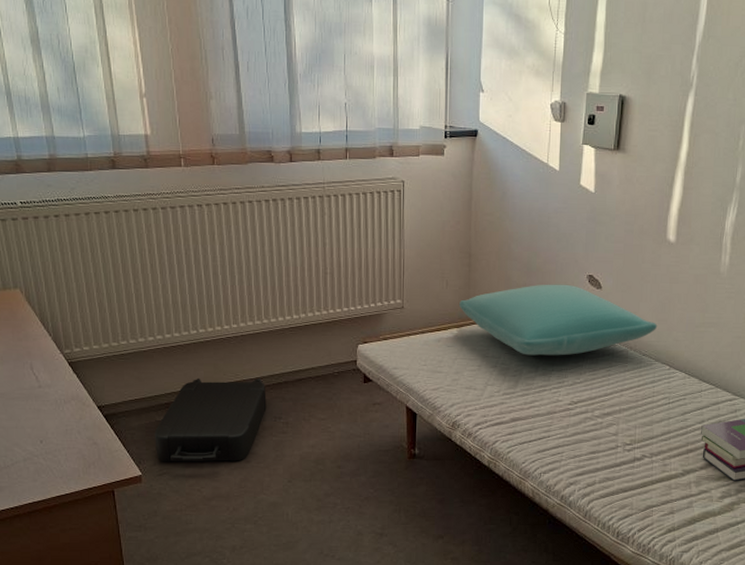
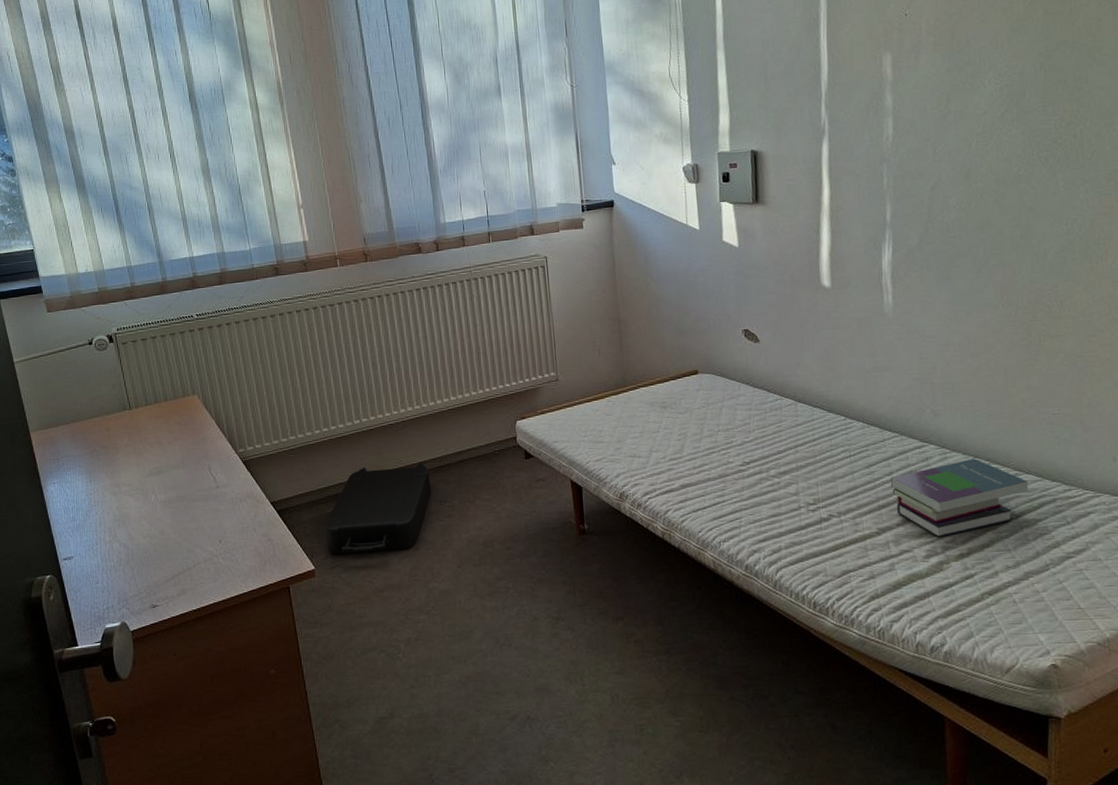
pillow: present [459,284,658,356] -> none [614,341,825,418]

